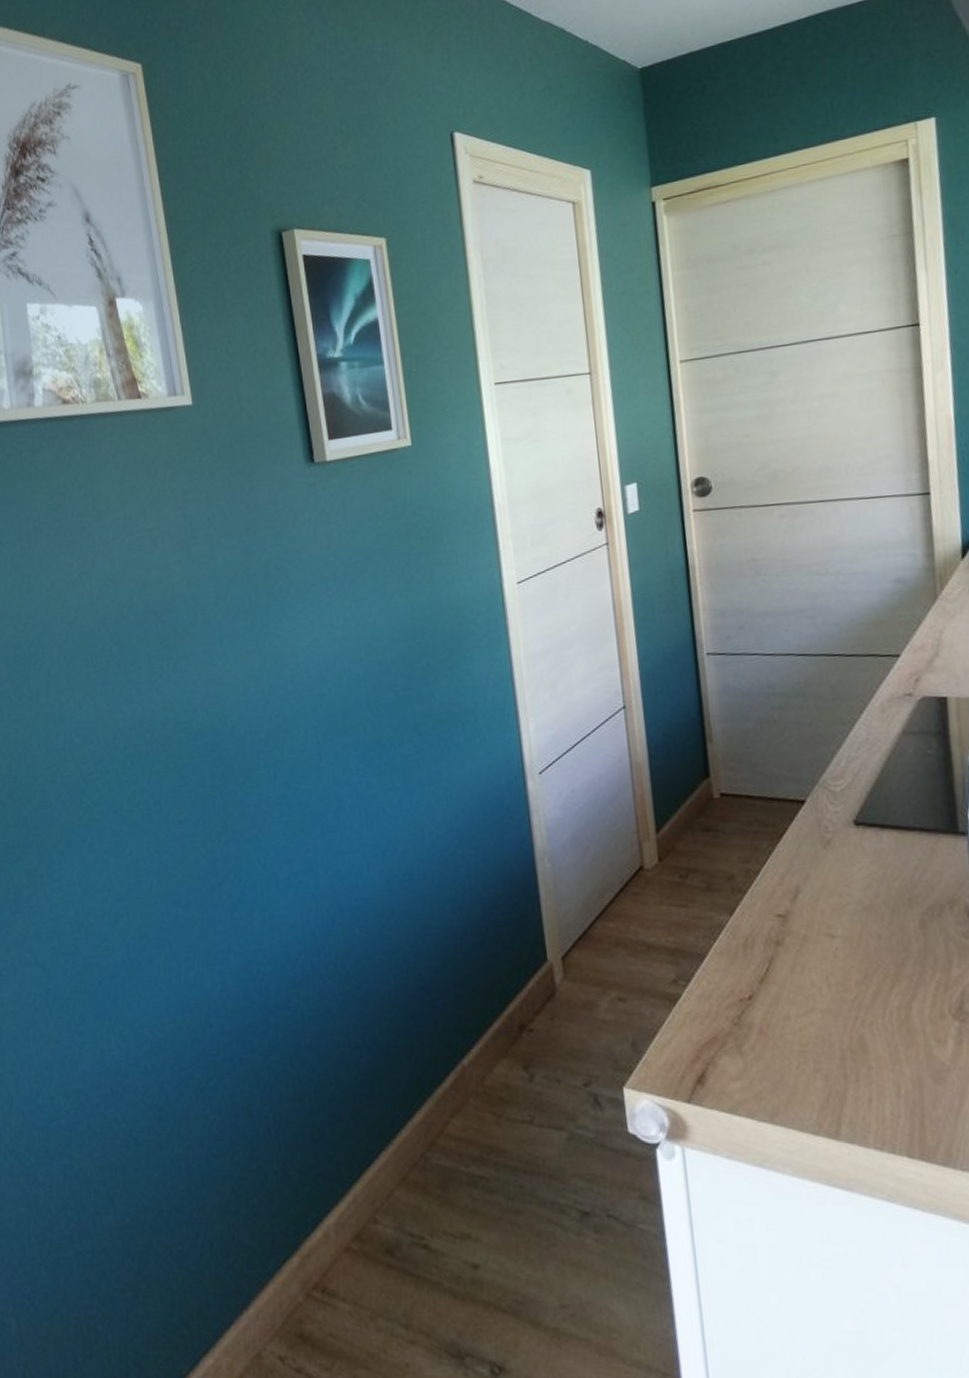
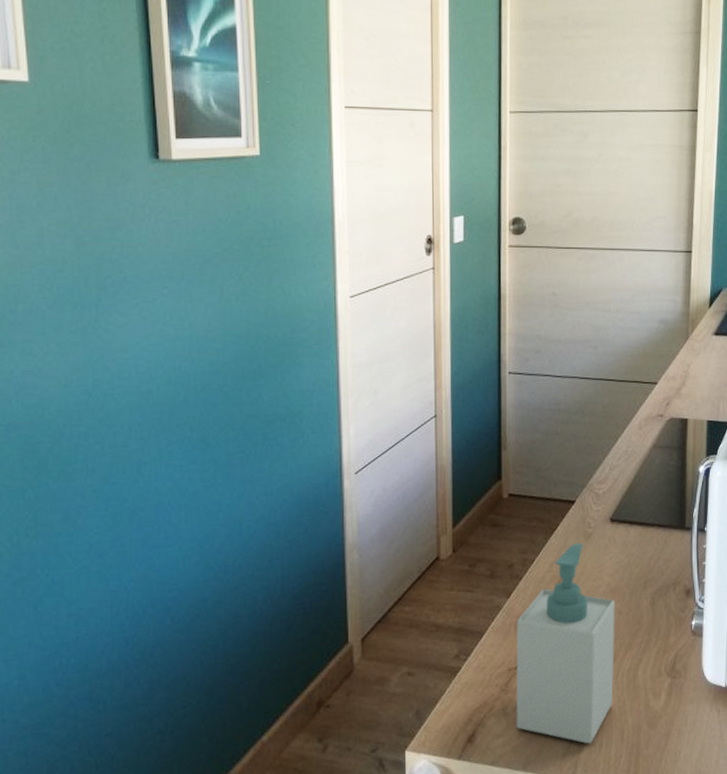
soap bottle: none [745,850,881,1097] -> present [516,543,615,744]

